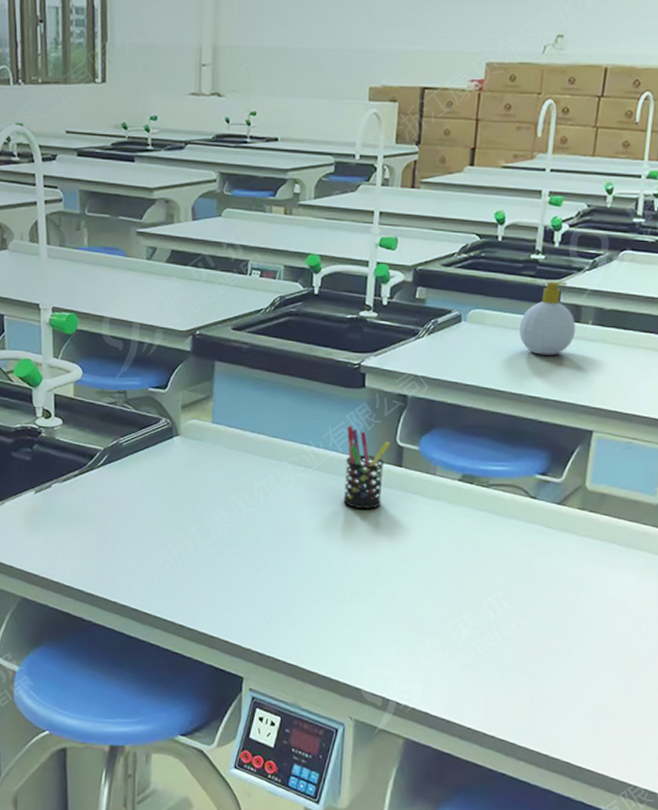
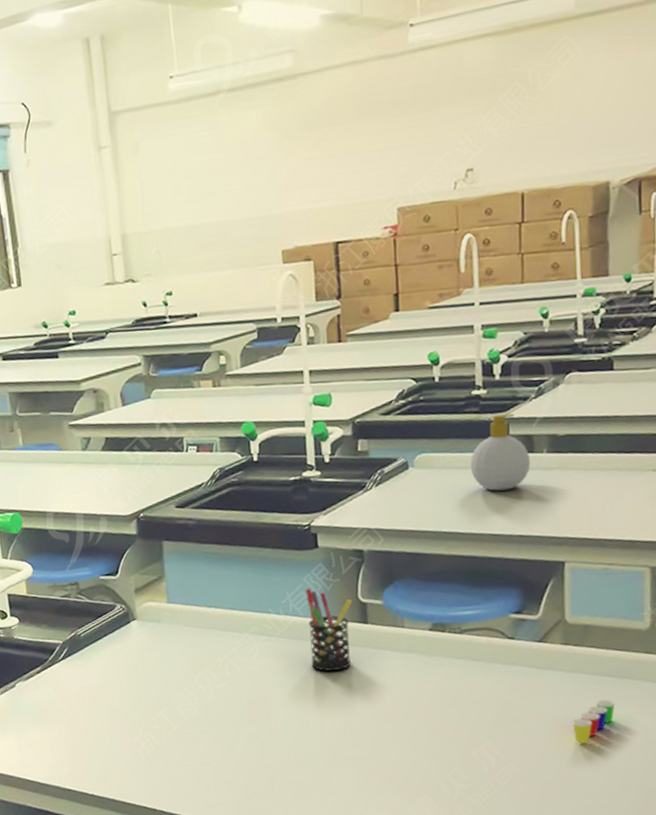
cup: none [577,565,619,604] -> present [572,699,616,743]

